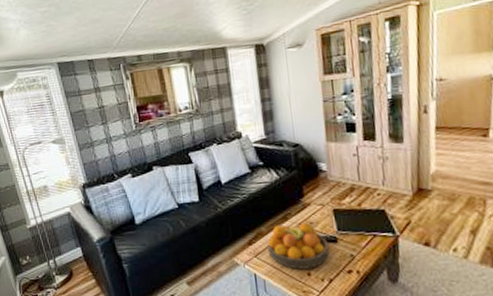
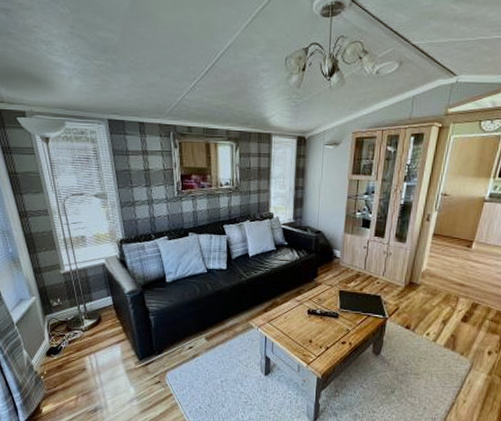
fruit bowl: present [267,220,330,270] -> none [279,296,331,337]

